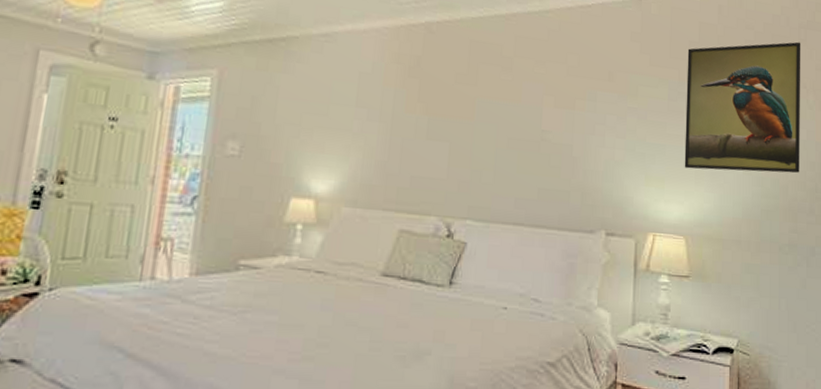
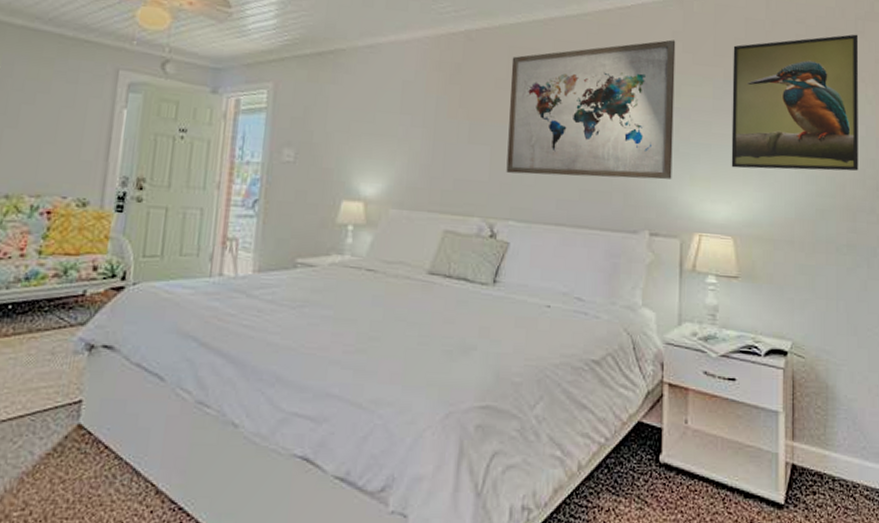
wall art: none [465,40,634,179] -> present [506,40,676,180]

